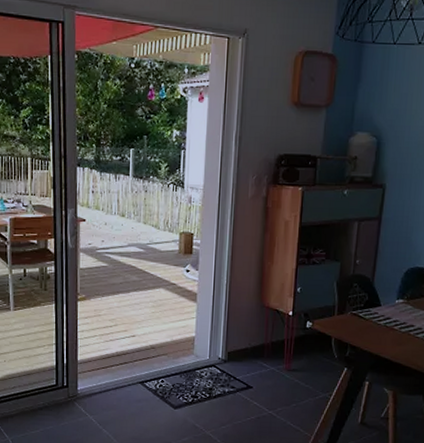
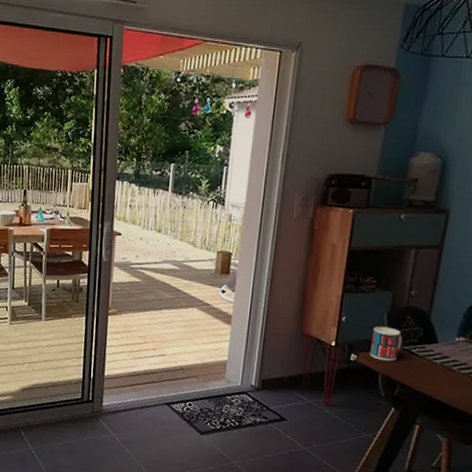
mug: none [322,294,351,326] -> present [369,326,403,362]

